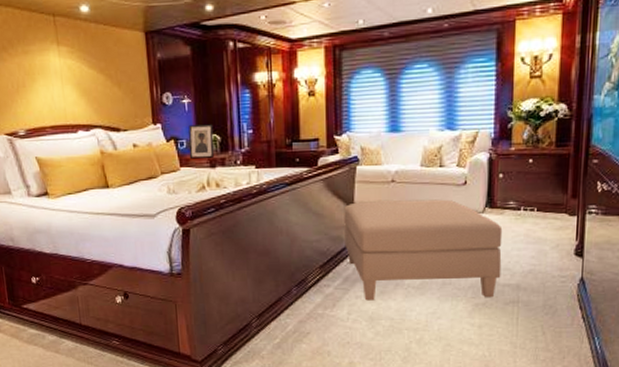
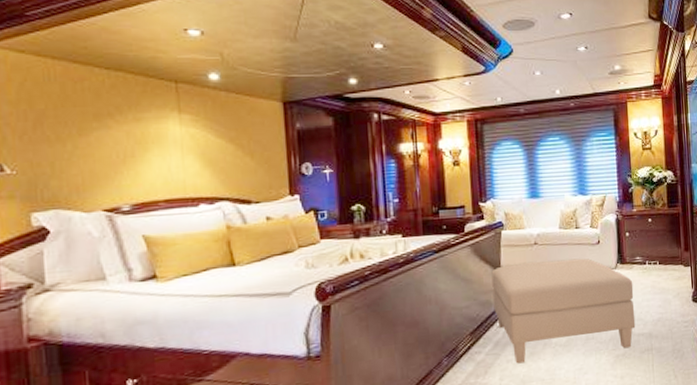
picture frame: present [188,124,214,159] -> none [330,194,358,230]

